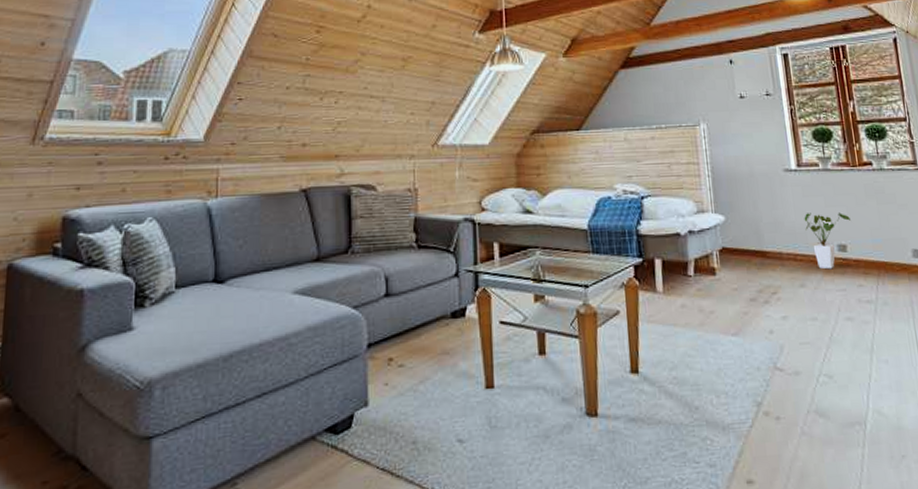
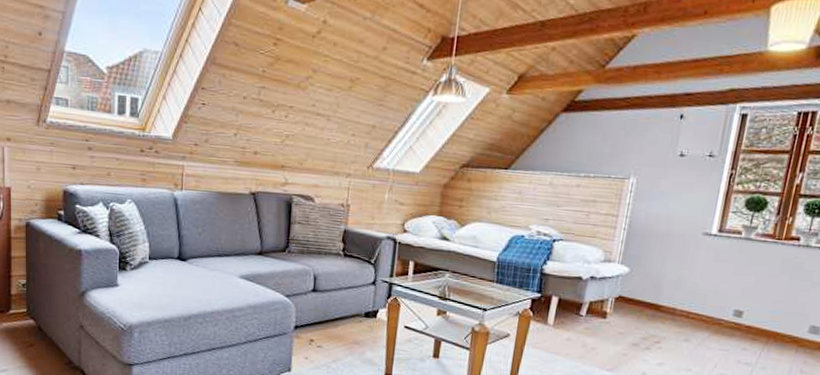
house plant: present [804,213,850,270] -> none [706,277,757,331]

